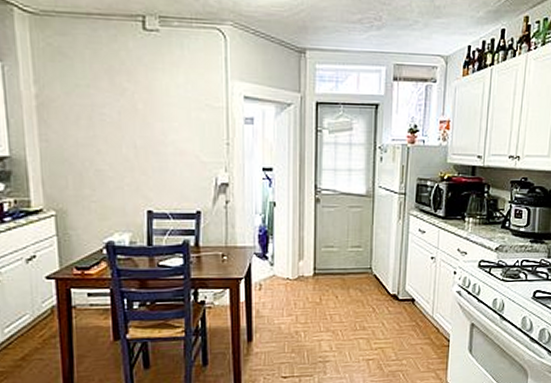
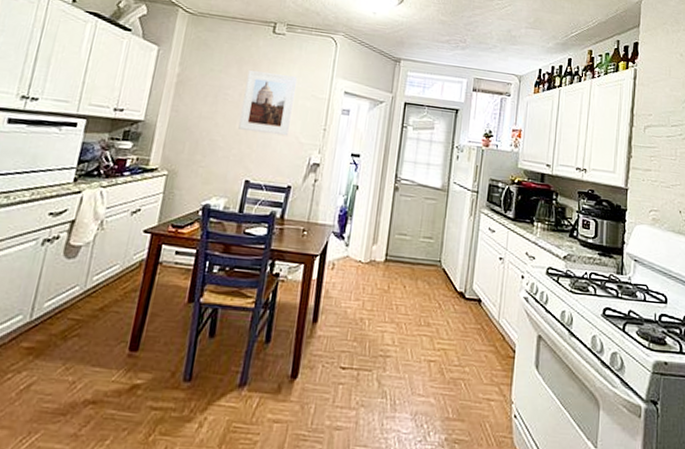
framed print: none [123,82,186,156] -> present [238,70,298,136]

